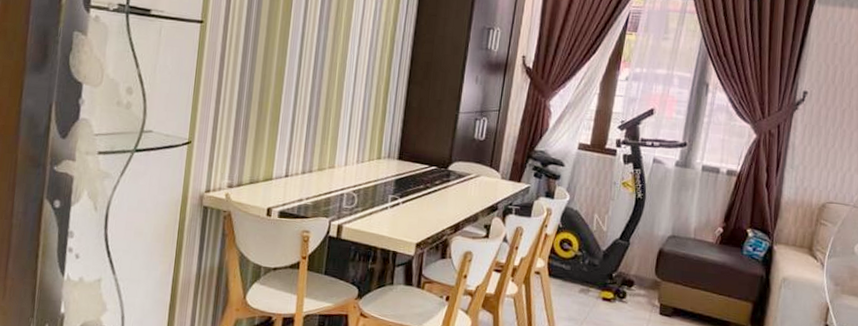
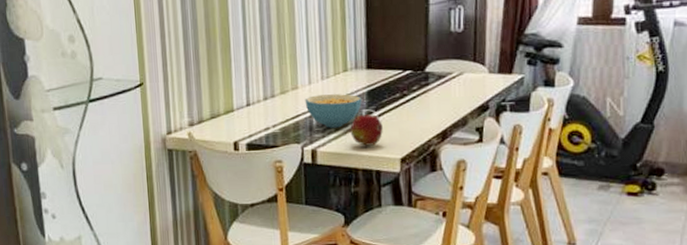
cereal bowl: none [338,176,390,208] -> present [304,94,362,128]
fruit: none [373,199,405,228] -> present [347,114,383,146]

